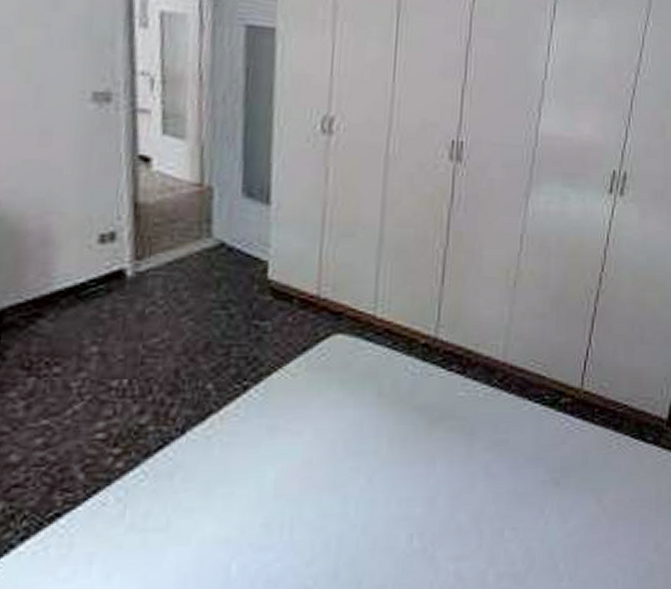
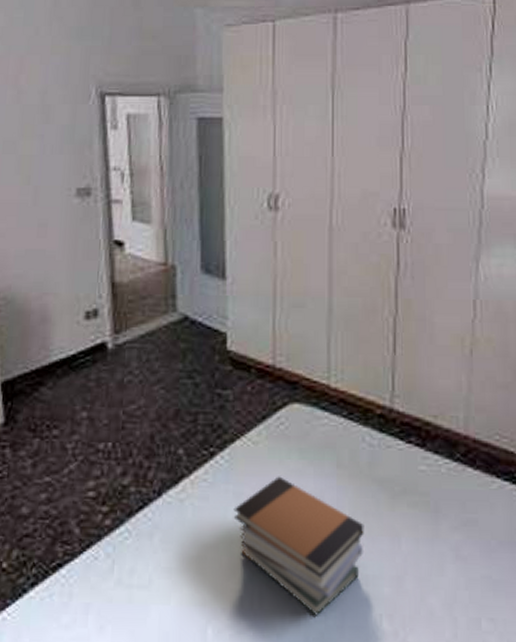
book stack: none [265,407,402,542] -> present [233,476,364,616]

